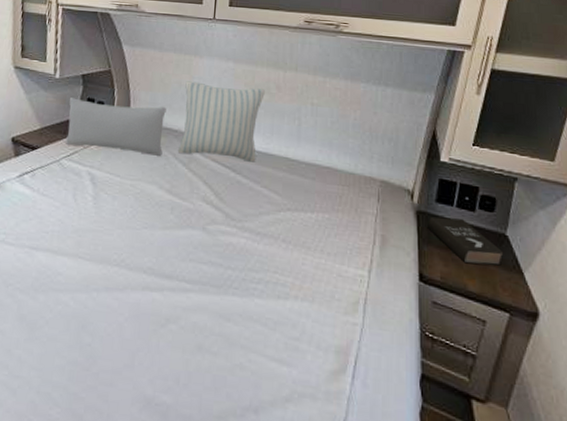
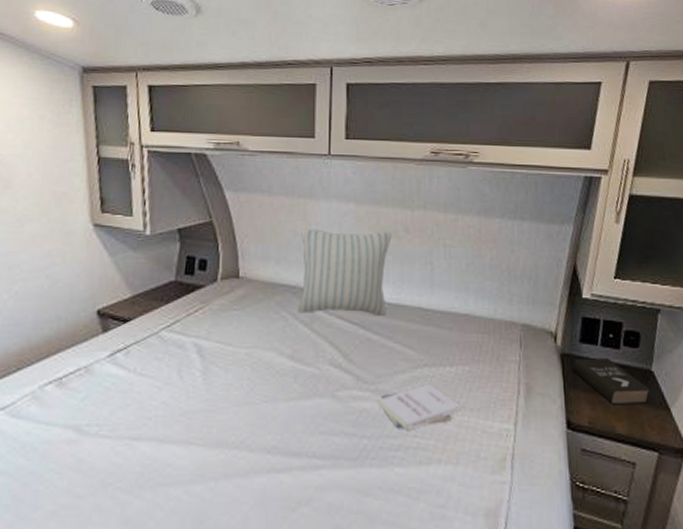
pillow: present [65,97,166,156] -> none [163,257,281,317]
books: none [243,226,319,267] -> present [378,384,461,430]

